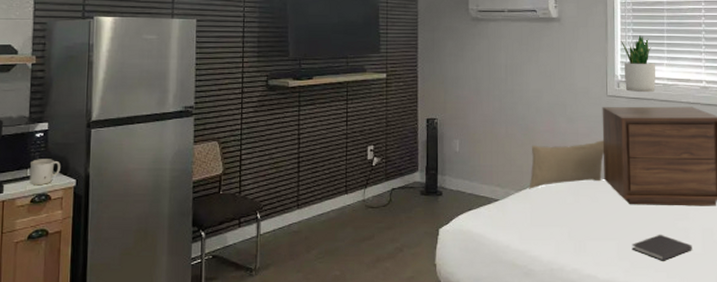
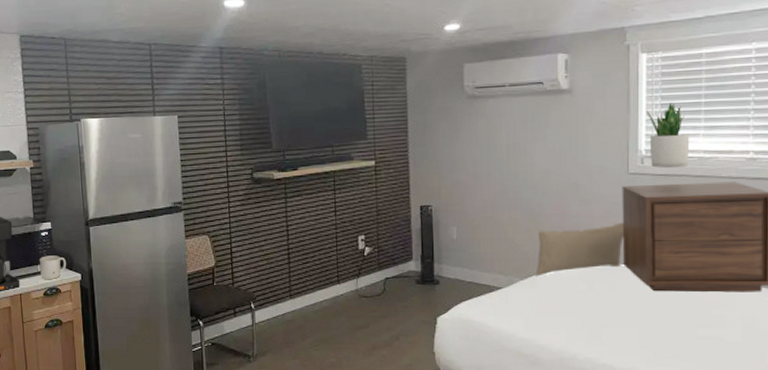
diary: present [632,234,692,261] -> none [655,322,729,351]

